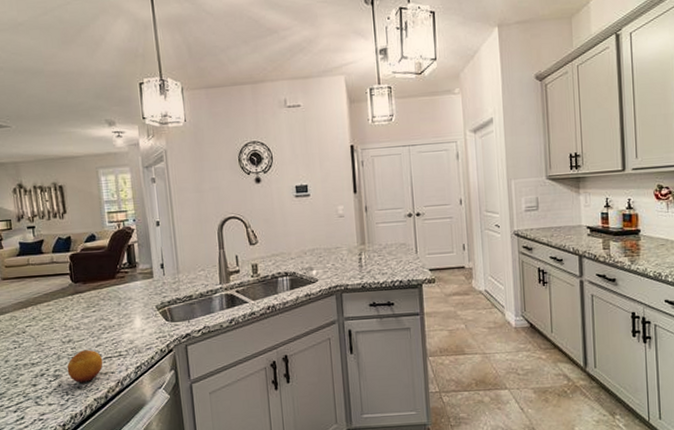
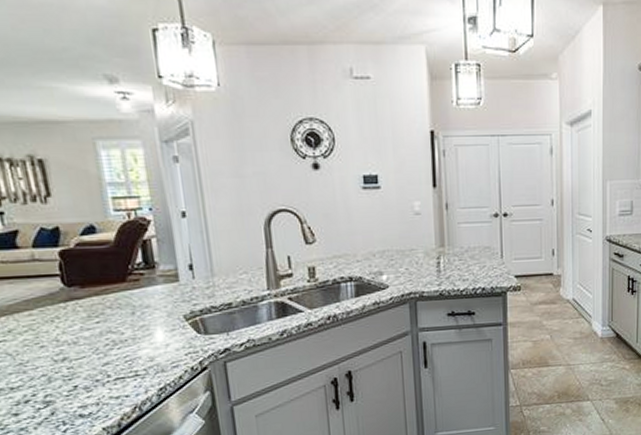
fruit: present [67,350,103,383] -> none [62,369,114,410]

